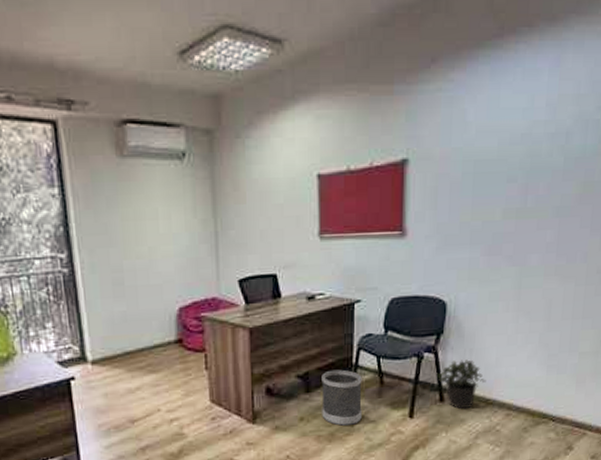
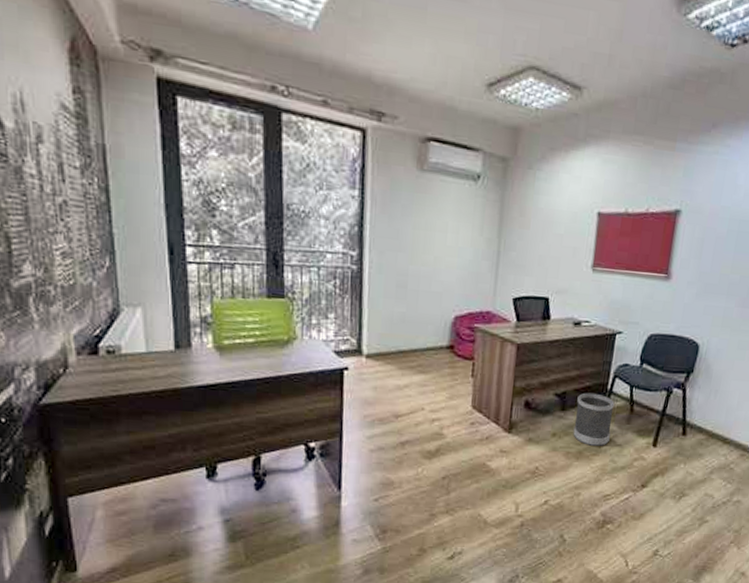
potted plant: present [436,359,486,410] -> none [682,399,727,445]

